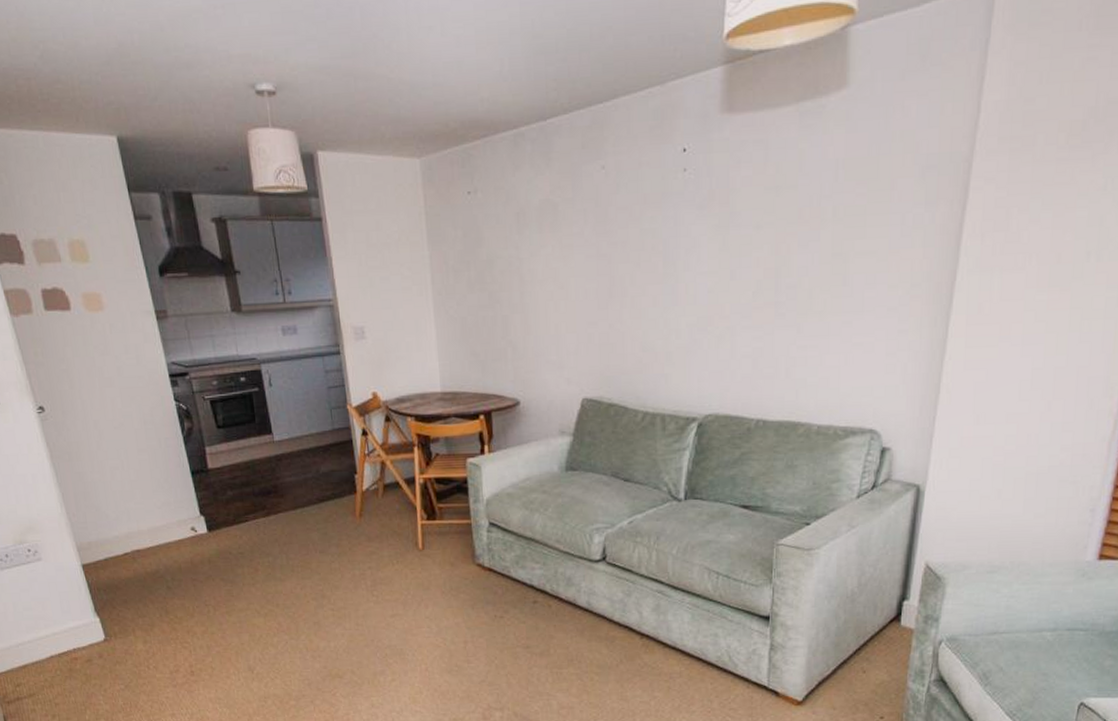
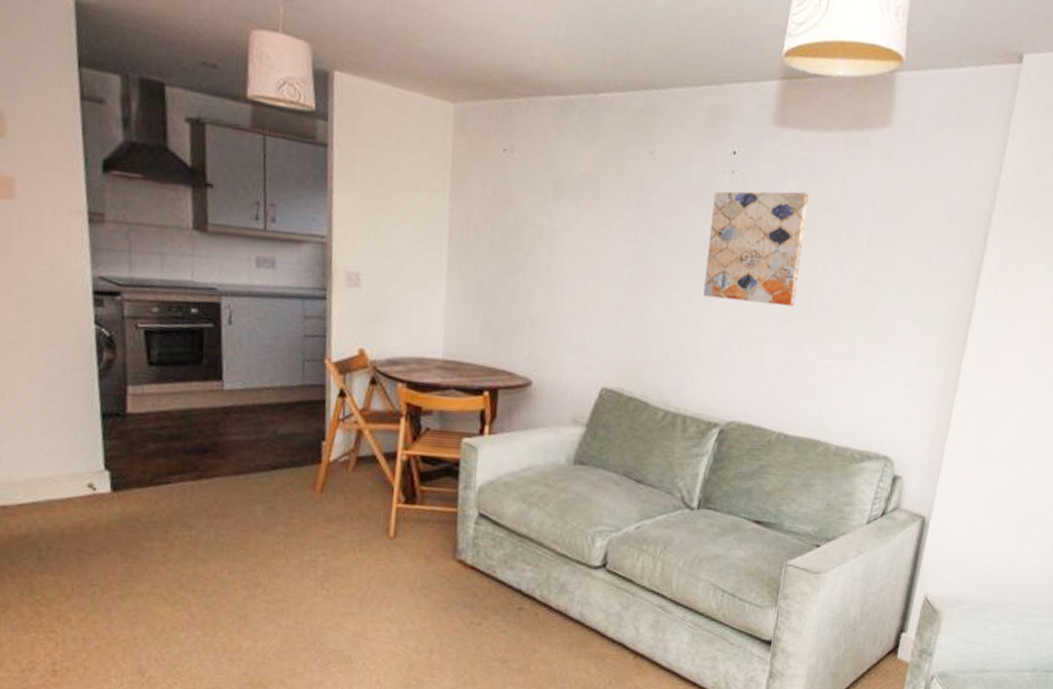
wall art: none [668,176,765,298] -> present [704,191,809,307]

